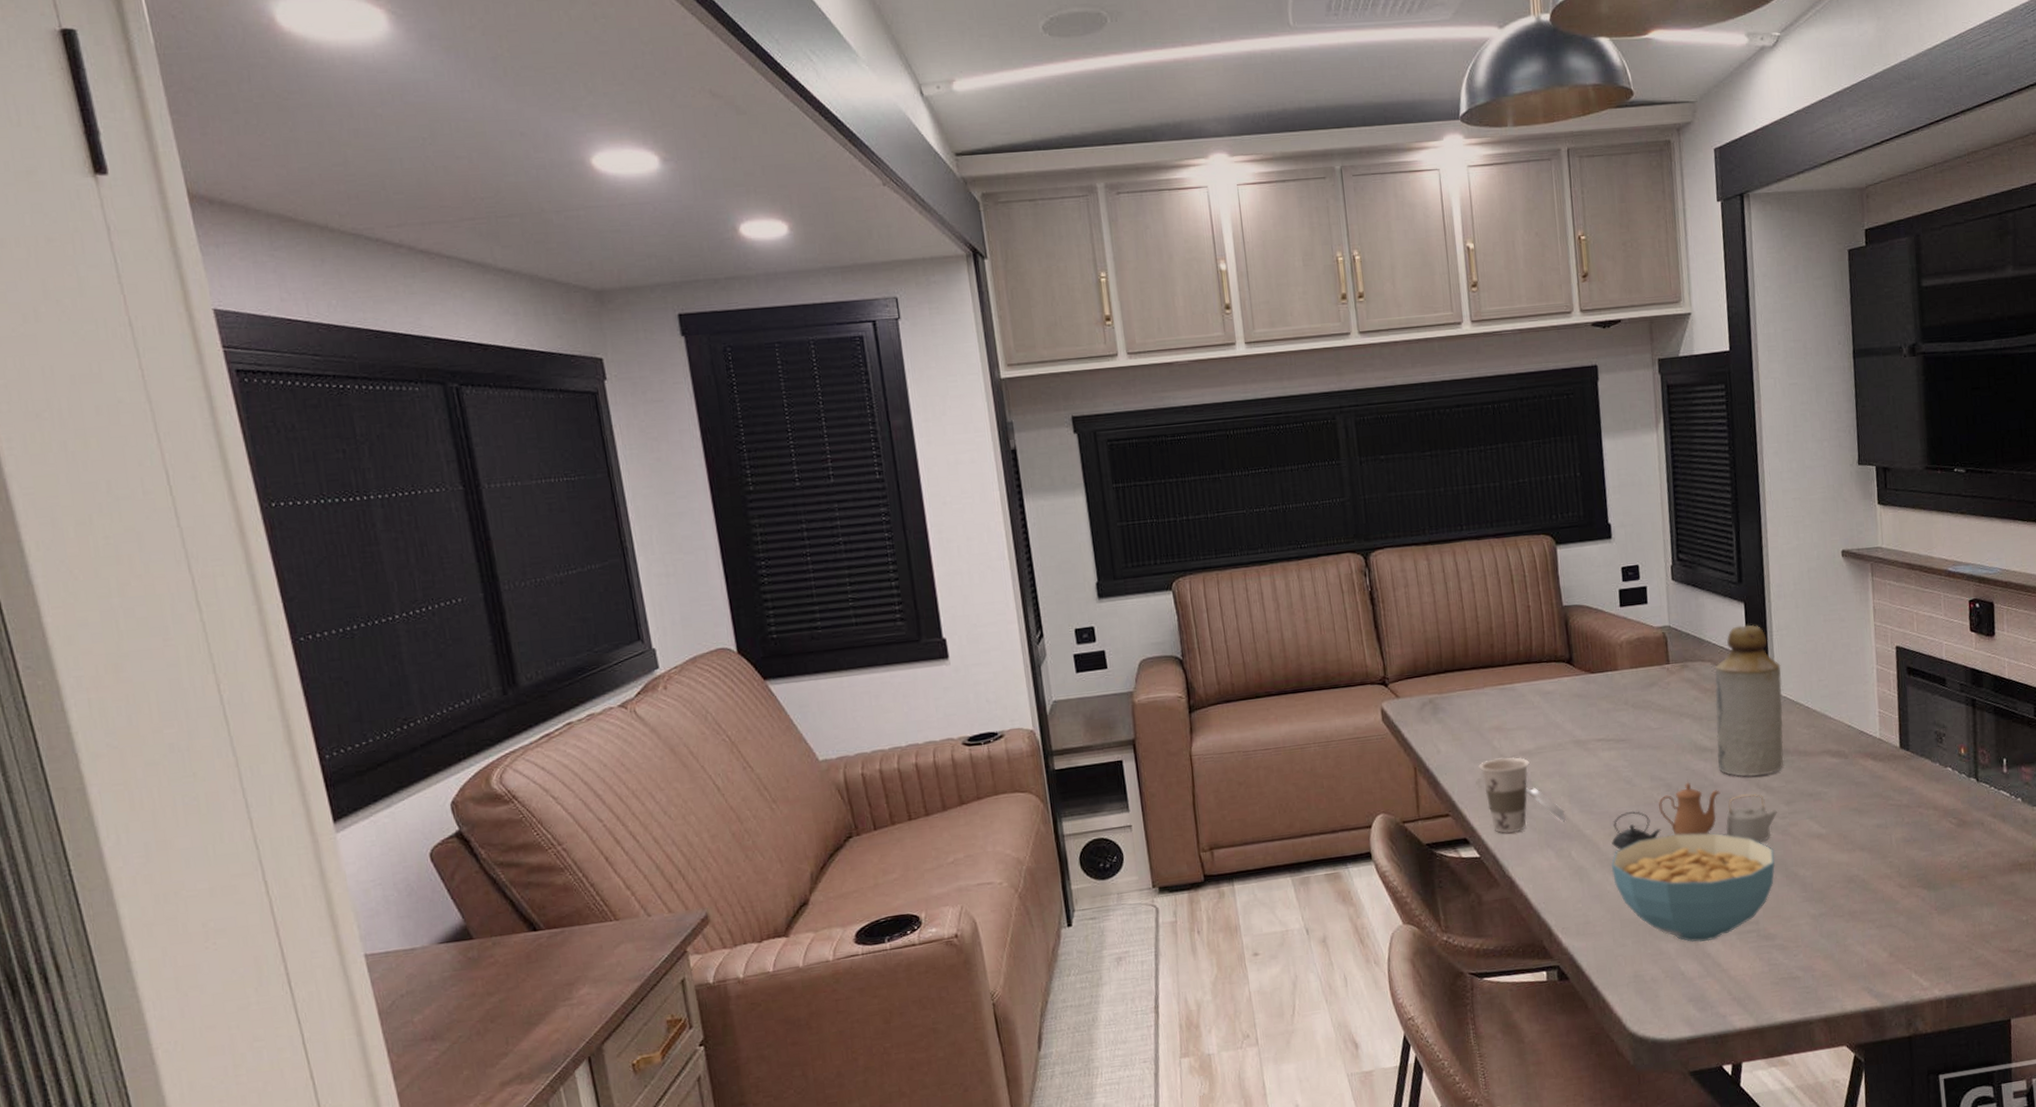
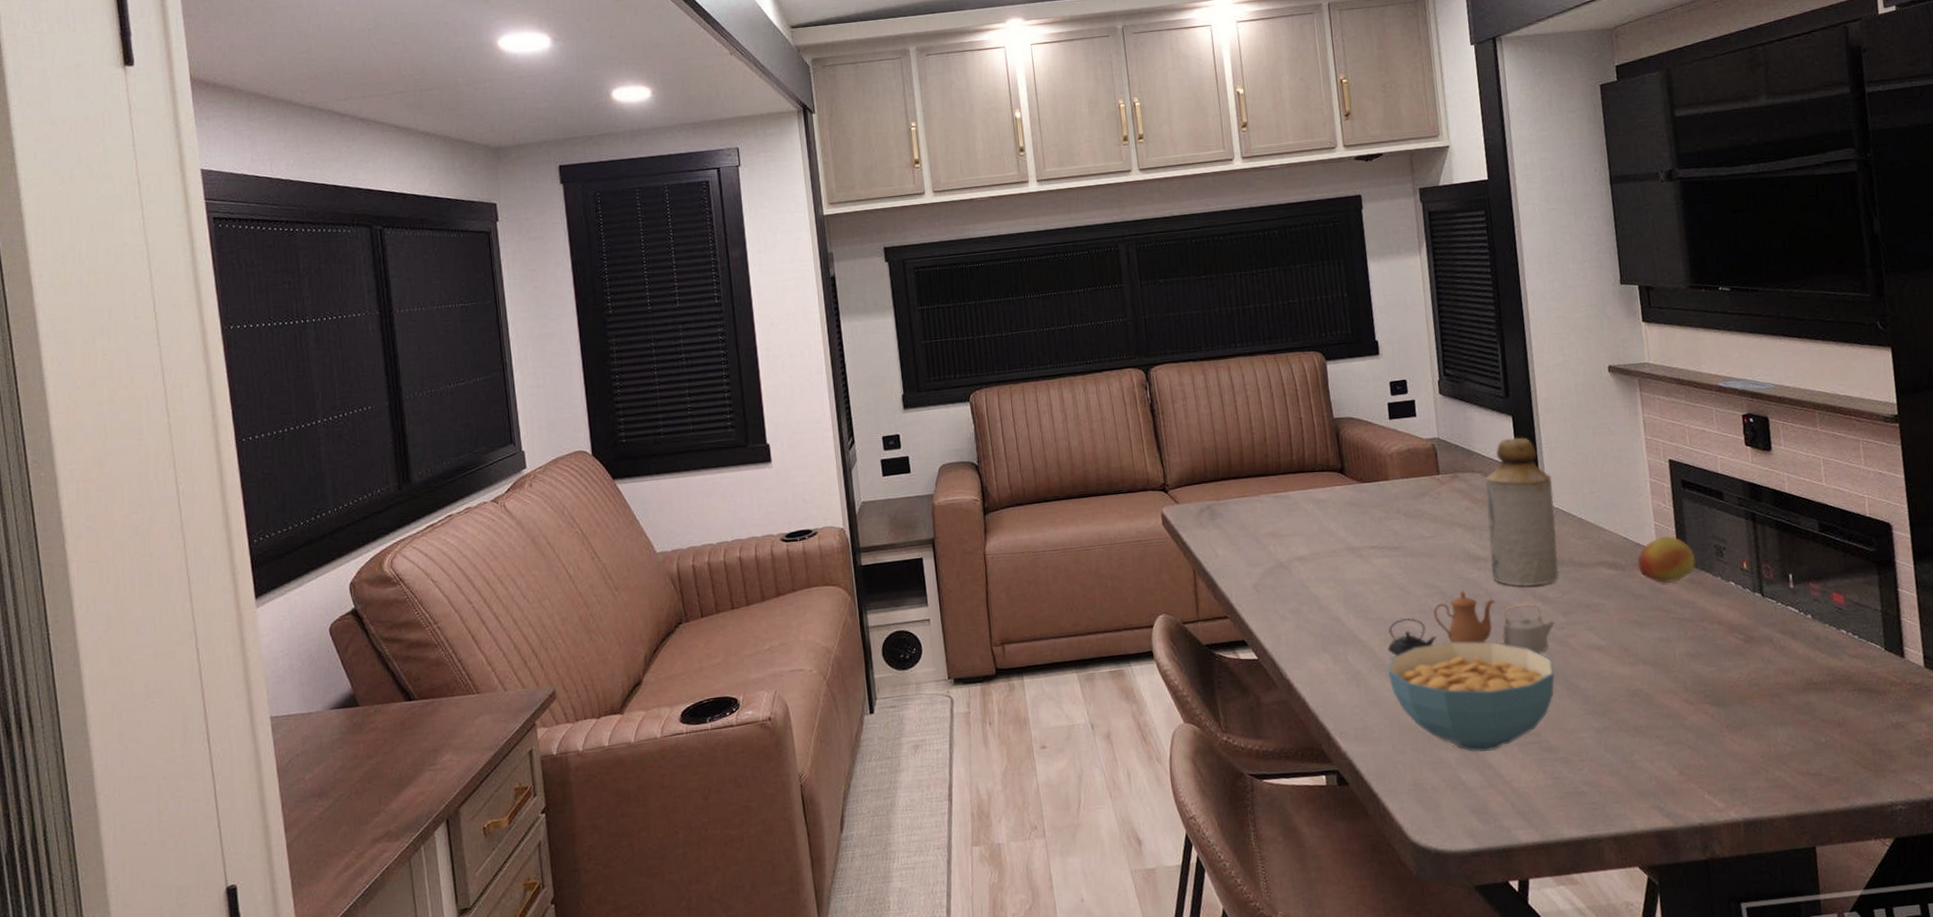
cup: present [1478,757,1566,833] -> none [1255,562,1341,636]
fruit: none [1861,723,1916,770] -> present [1638,536,1696,583]

